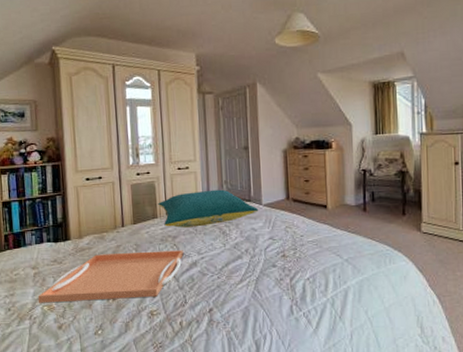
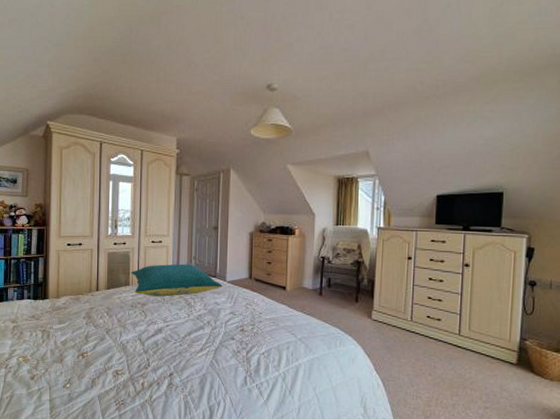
serving tray: present [37,250,184,303] -> none [14,314,151,358]

